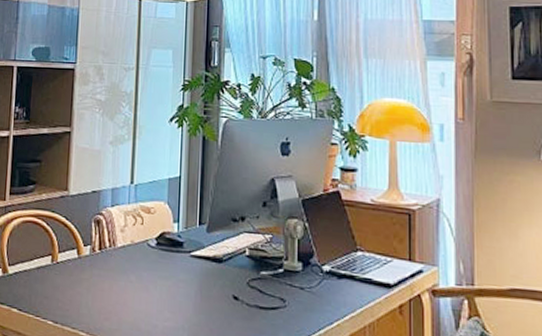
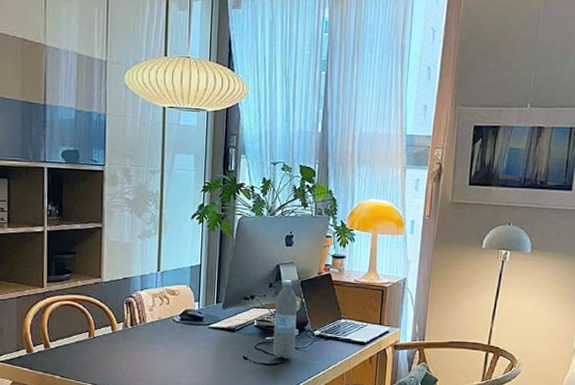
water bottle: none [270,198,299,302] -> present [273,280,298,359]

